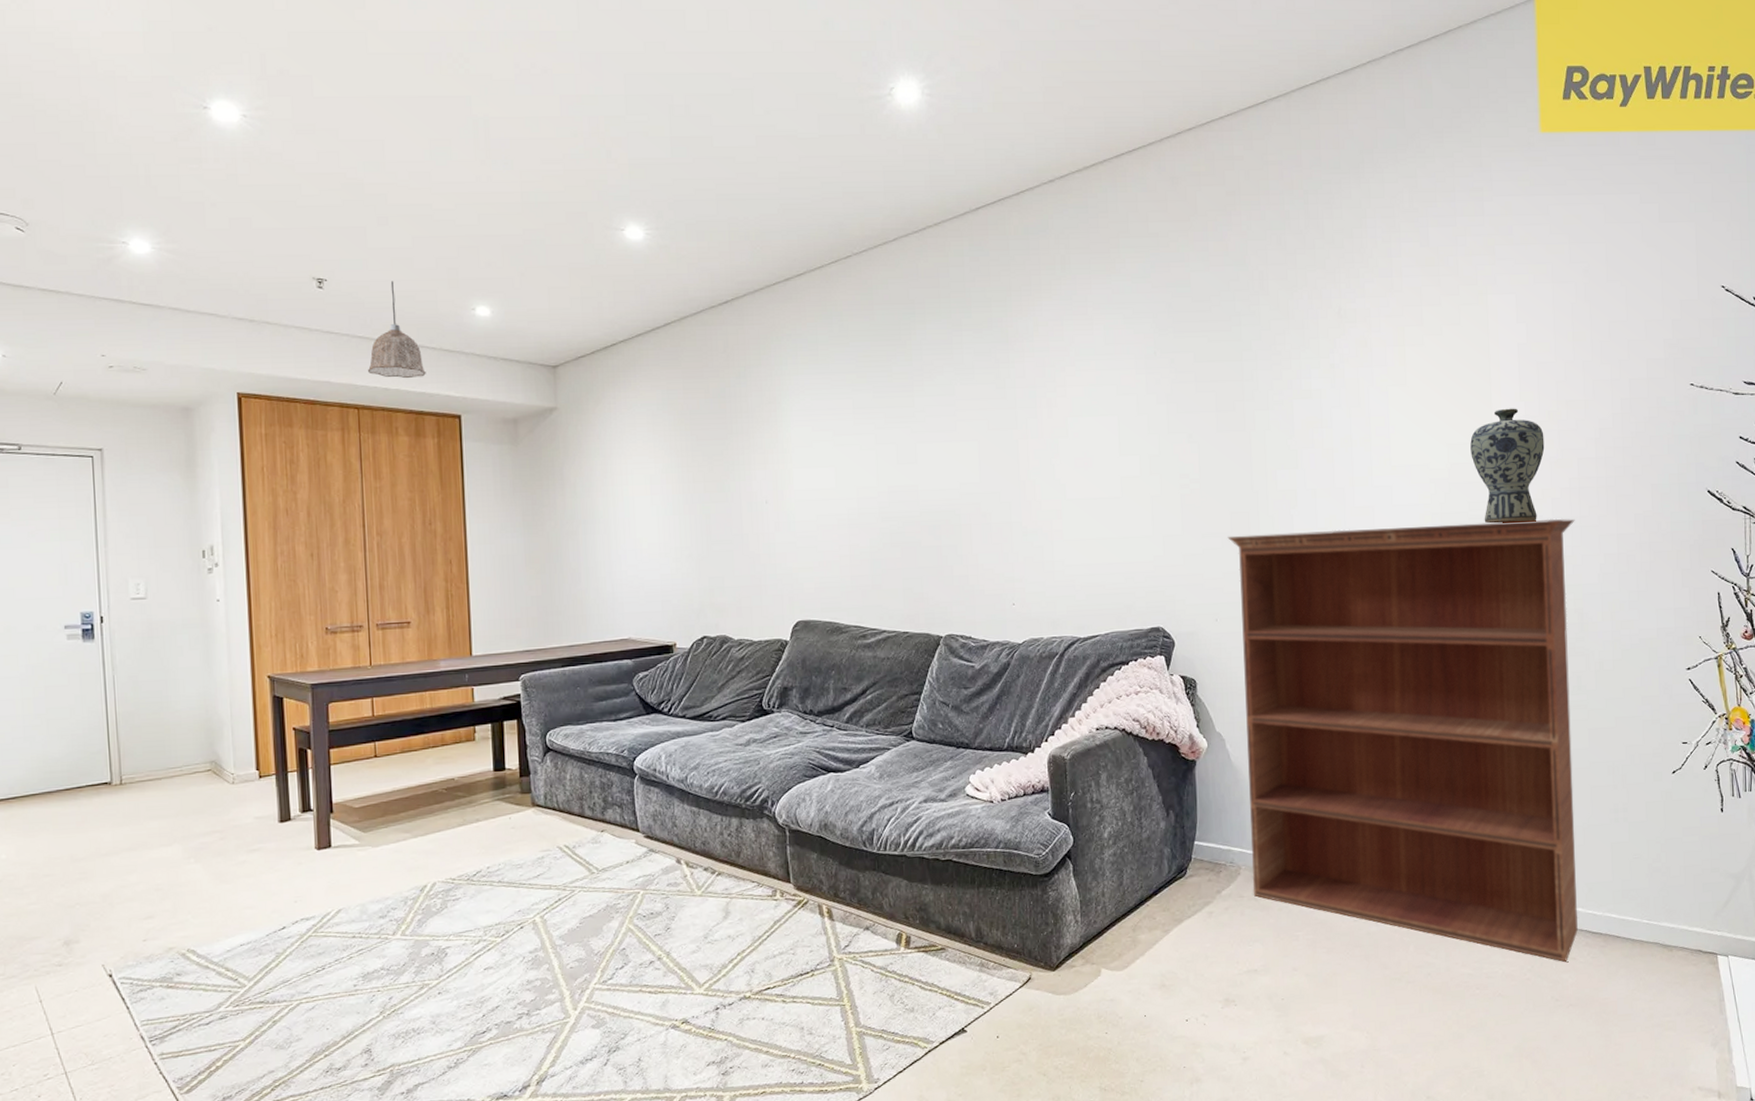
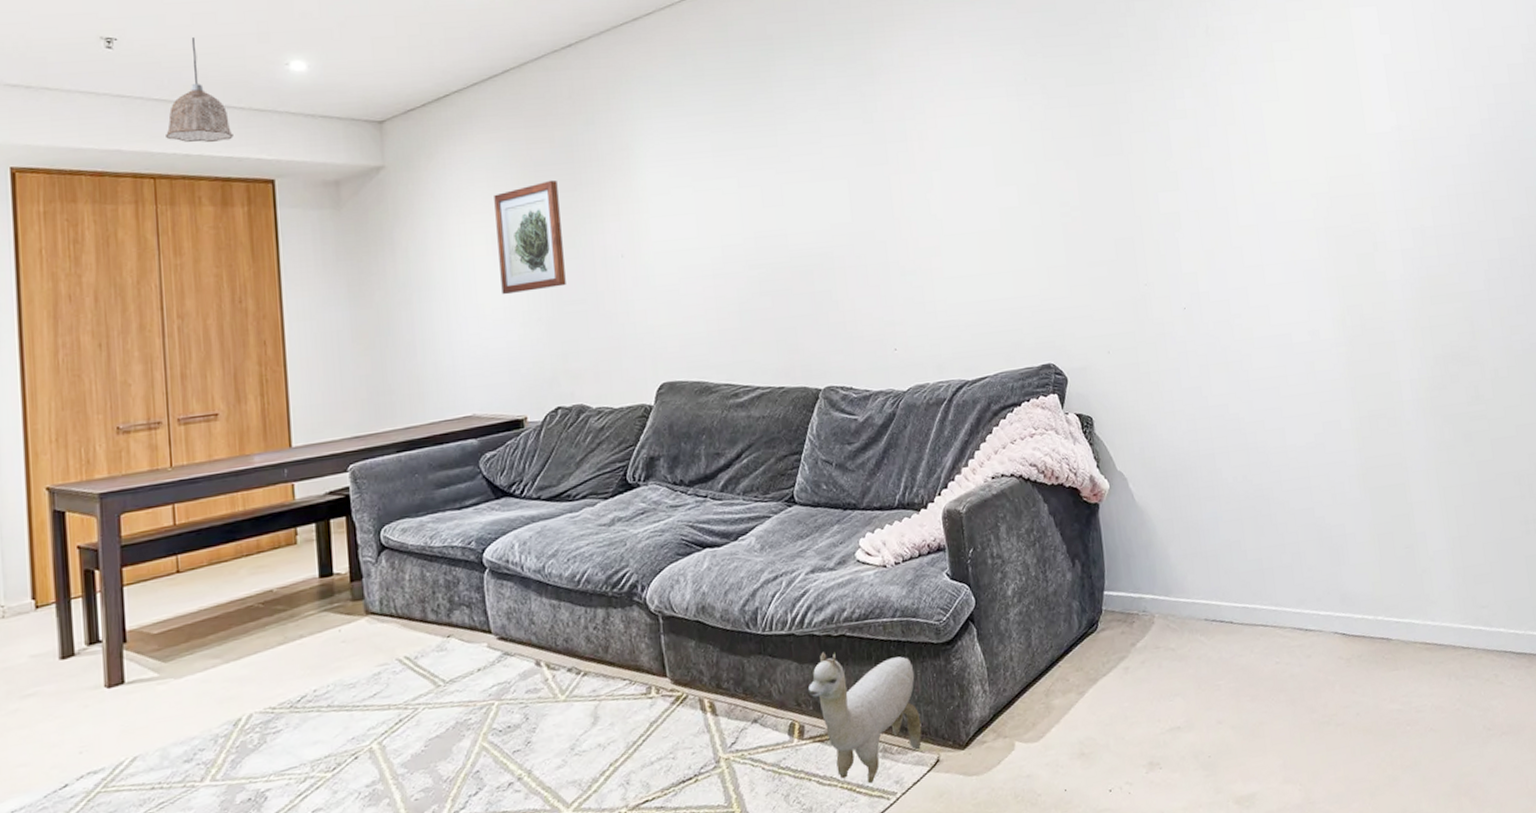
wall art: none [653,428,715,532] -> present [494,180,566,295]
plush toy: none [915,873,1017,993] -> present [807,651,922,784]
bookcase: present [1227,518,1578,962] -> none [1113,226,1502,687]
vase: present [1470,408,1545,524] -> none [1347,118,1420,236]

